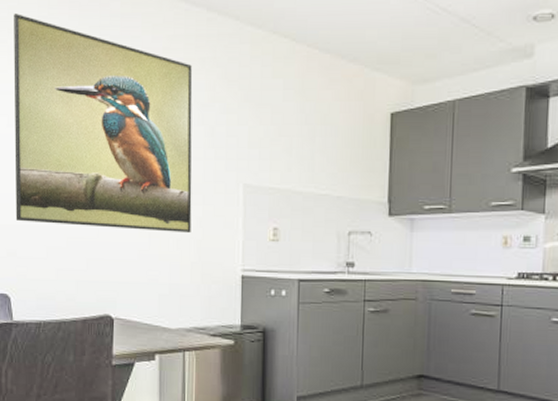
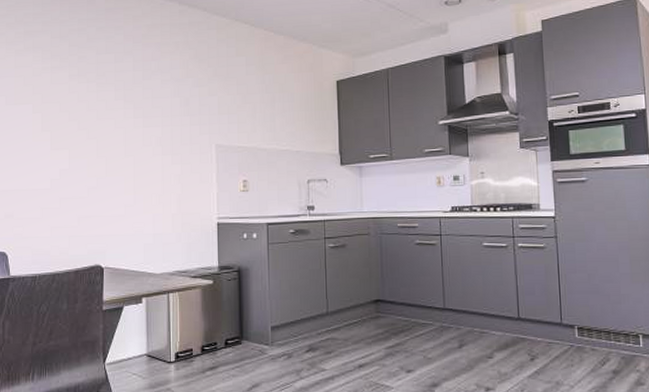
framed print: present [13,14,193,234] -> none [11,11,171,189]

